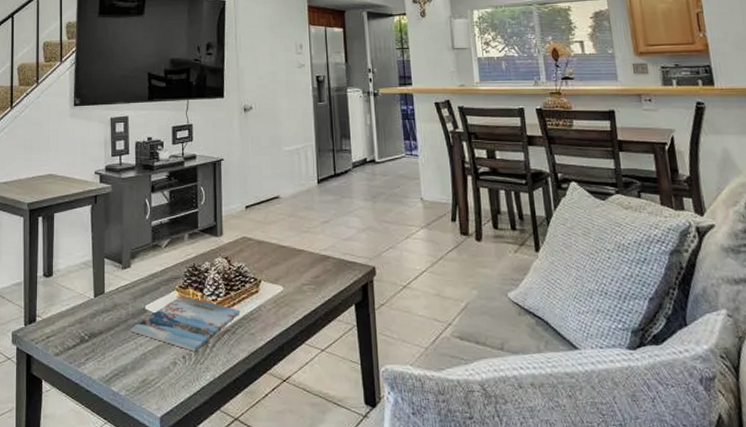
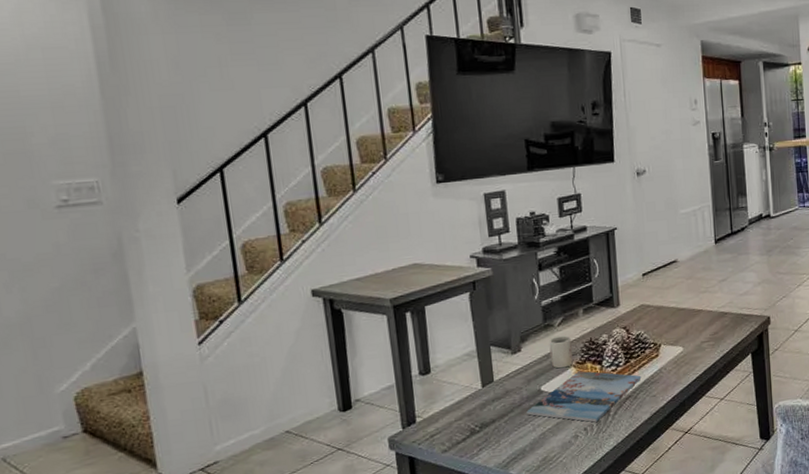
mug: none [156,258,176,290] -> present [549,335,573,369]

